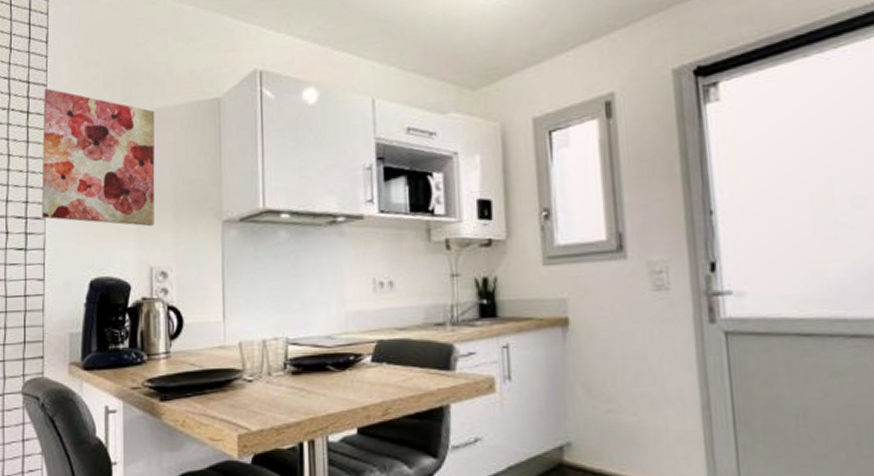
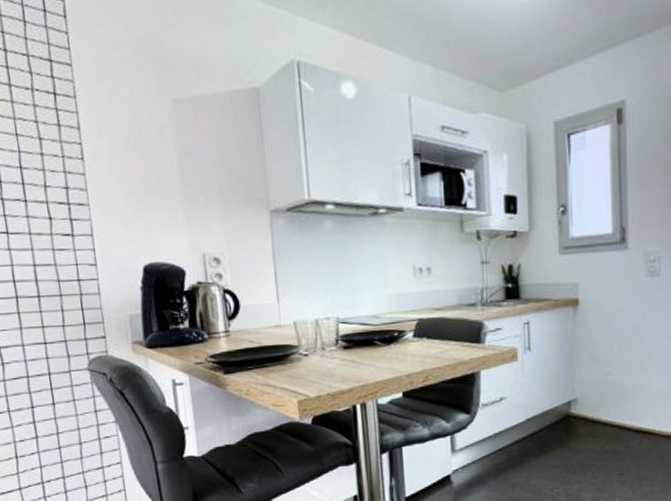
wall art: present [42,88,155,227] -> none [69,68,203,215]

